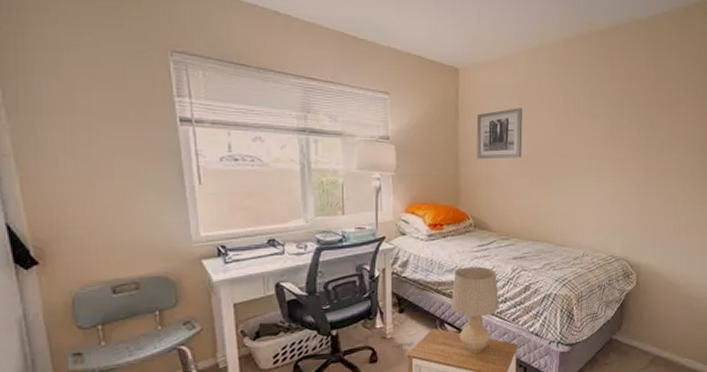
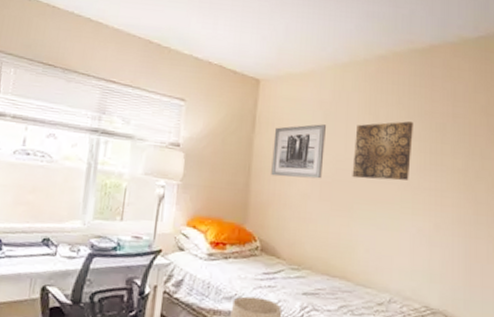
wall art: none [547,100,597,155] -> present [352,121,413,181]

